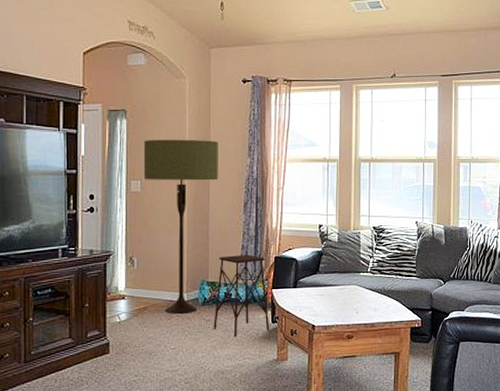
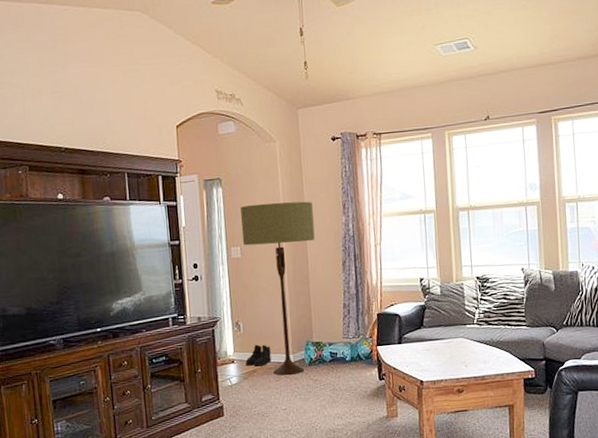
boots: none [137,281,164,304] -> present [245,344,271,367]
side table: present [213,255,270,337] -> none [321,313,378,396]

